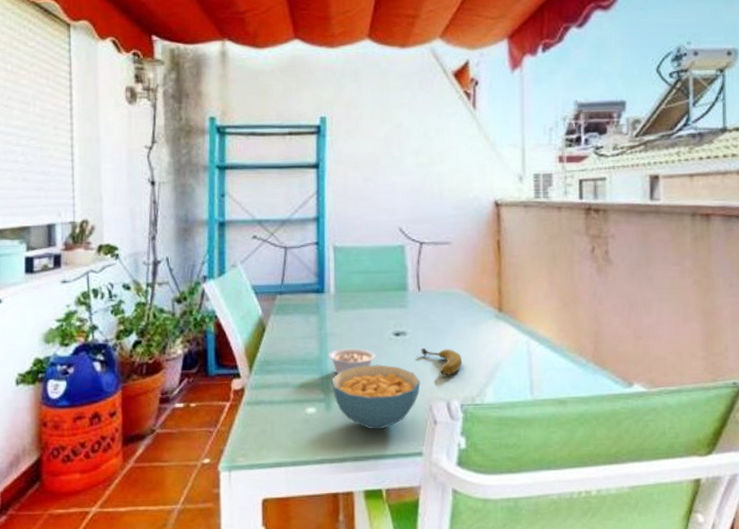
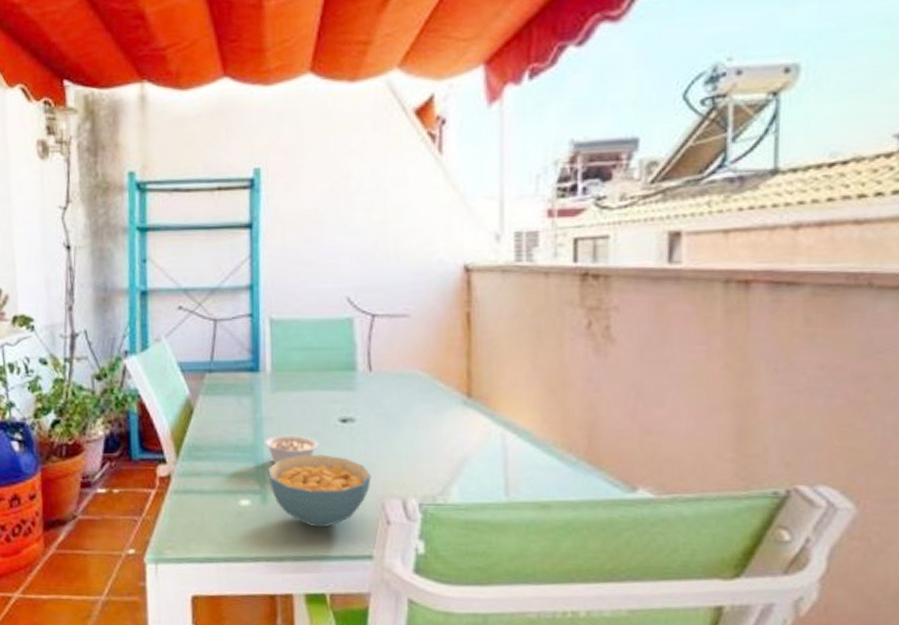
fruit: present [421,347,463,376] -> none [372,437,422,470]

